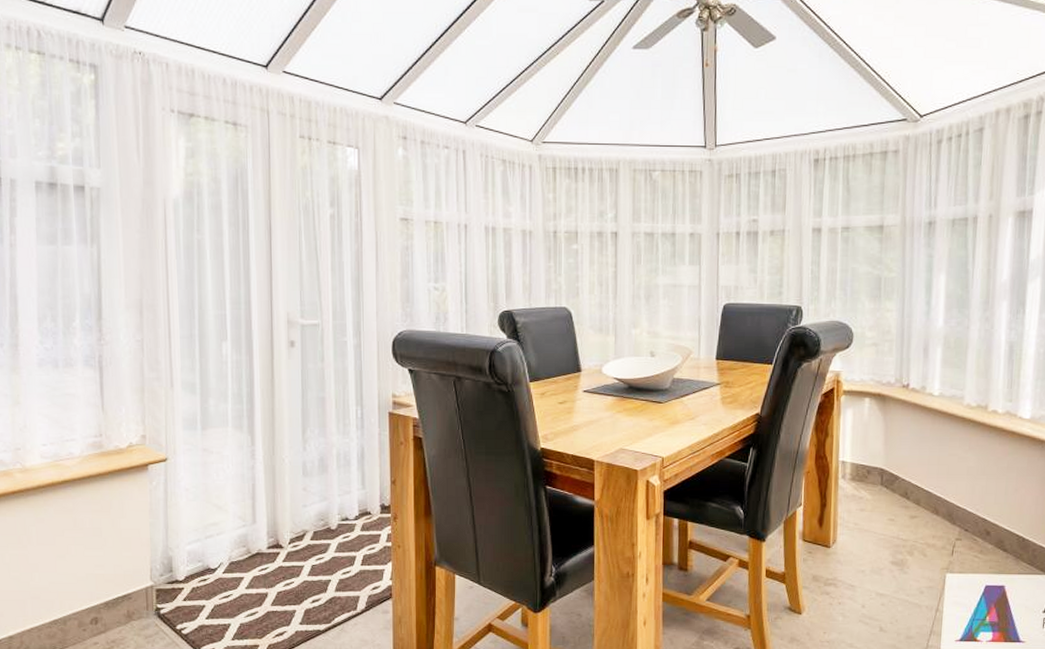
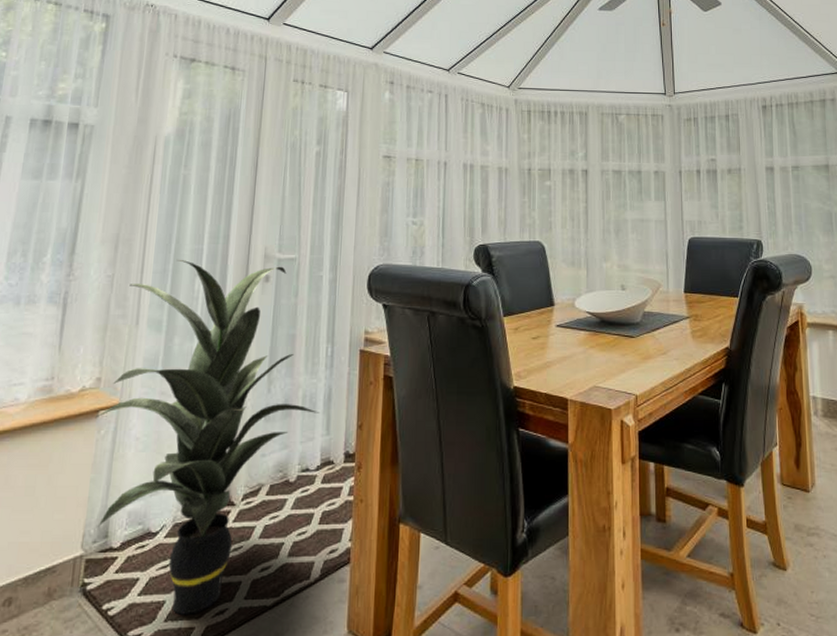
indoor plant: none [145,324,354,635] -> present [95,259,319,615]

